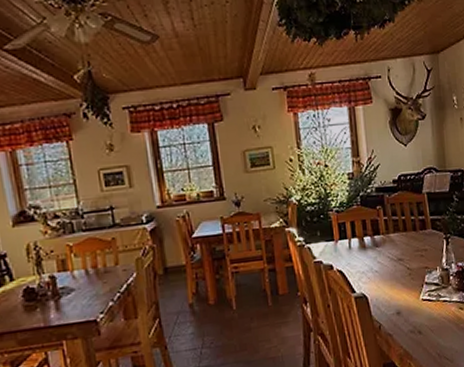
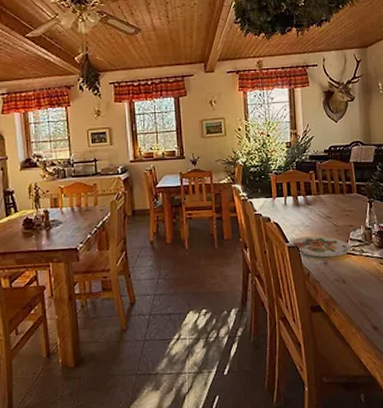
plate: none [356,282,427,307] -> present [289,236,351,257]

